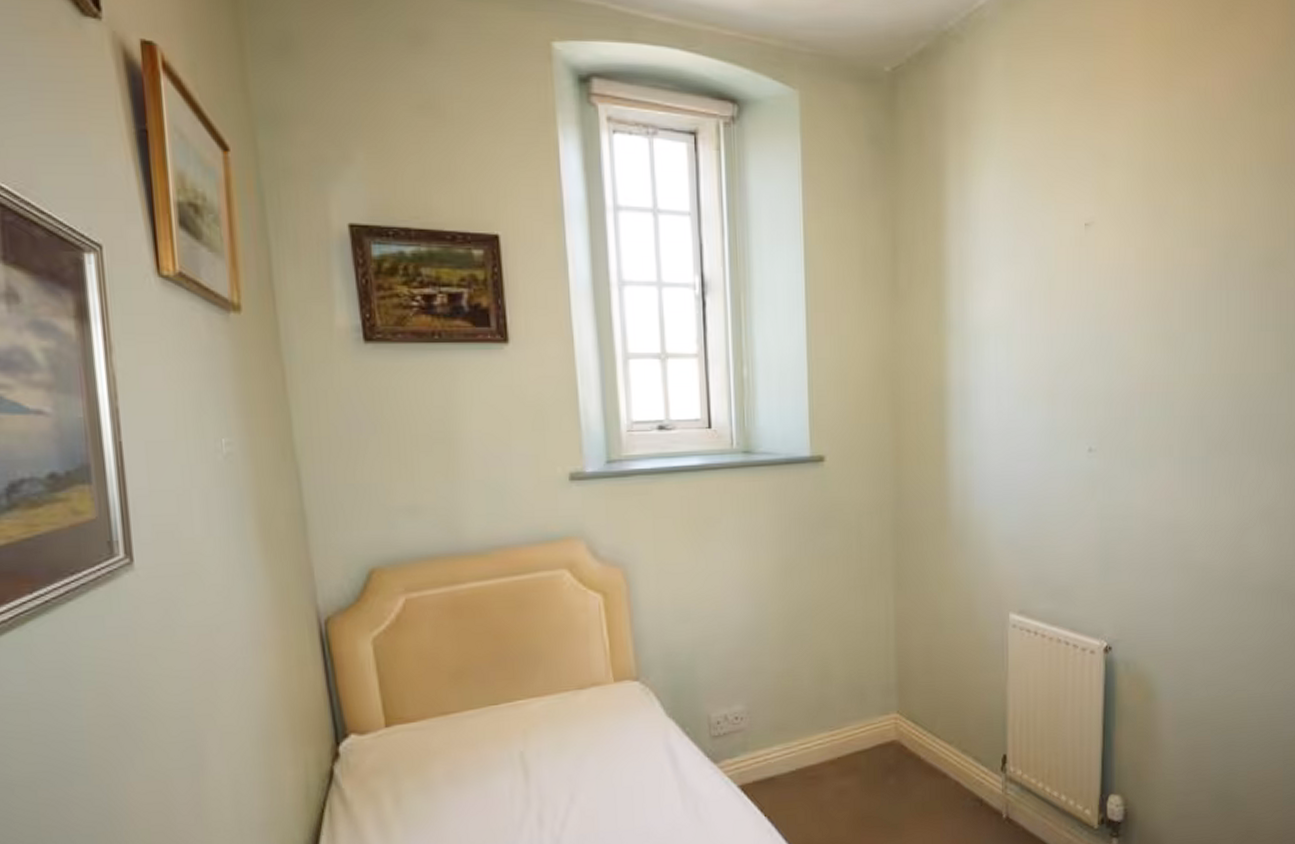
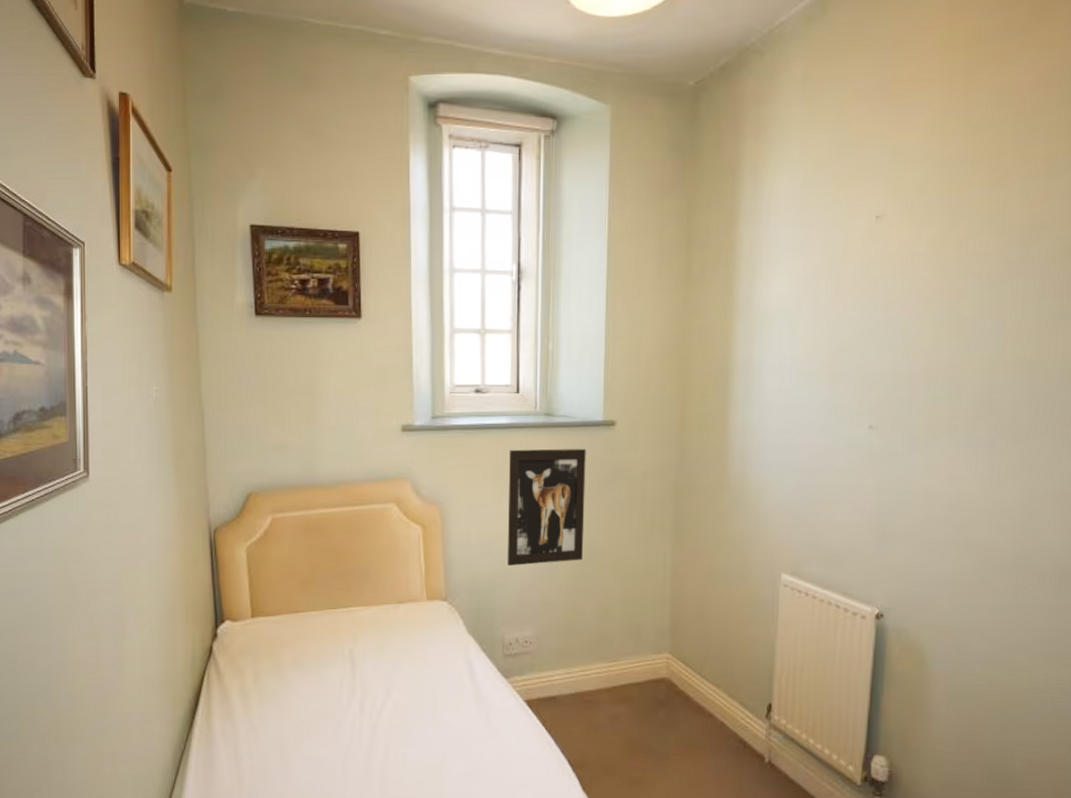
wall art: none [704,490,796,633] -> present [508,448,586,567]

